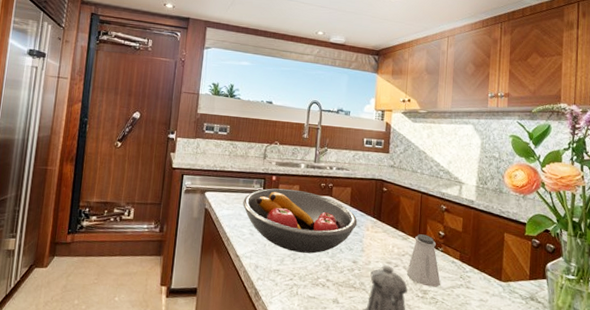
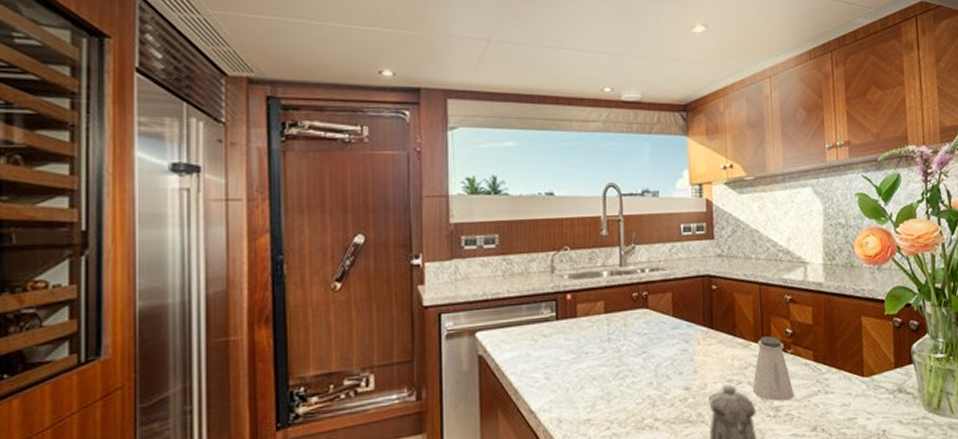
fruit bowl: present [243,188,358,254] -> none [530,307,685,391]

